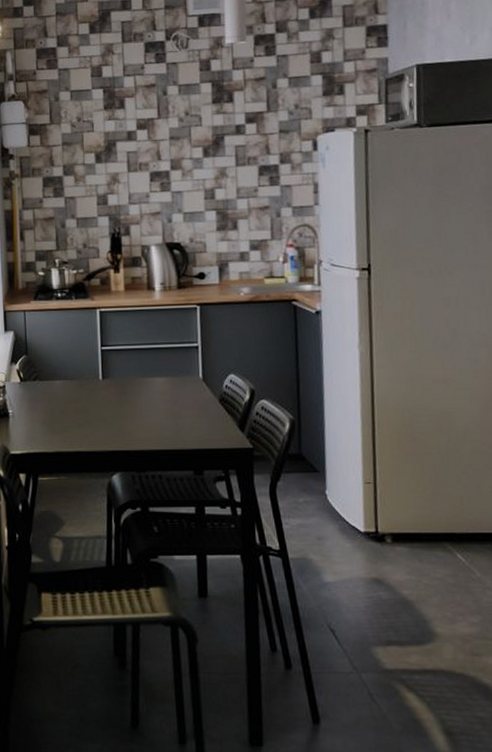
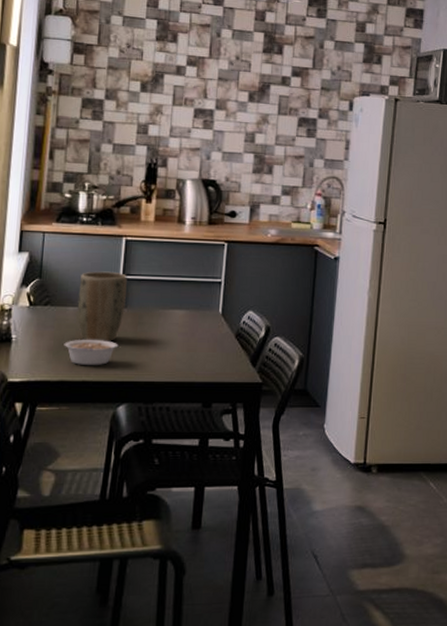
legume: none [55,411,107,437] -> present [64,340,120,366]
plant pot: none [62,343,107,413] -> present [77,271,127,342]

